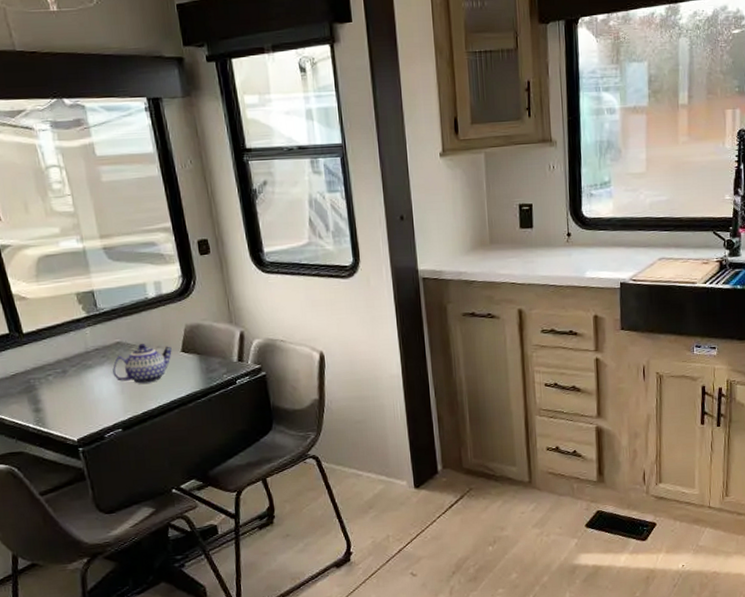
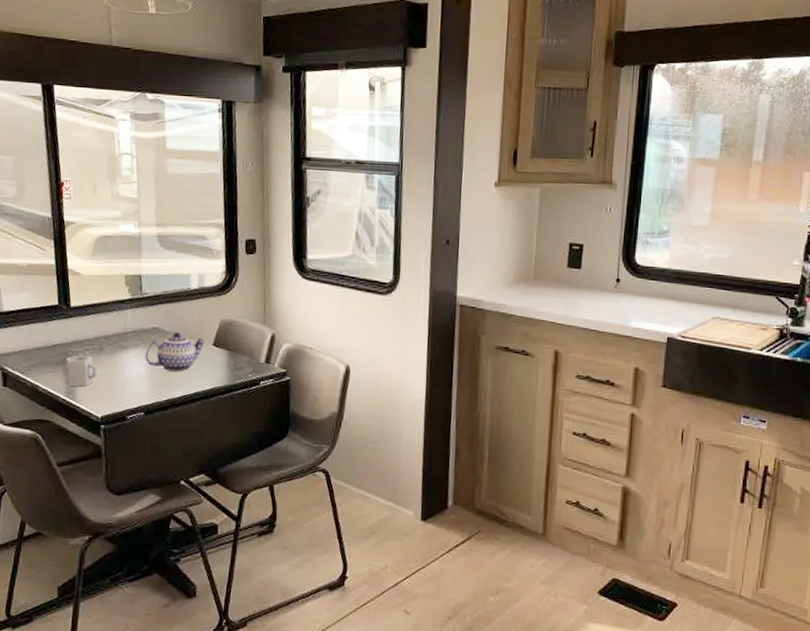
cup: none [28,380,65,415] -> present [66,355,97,387]

